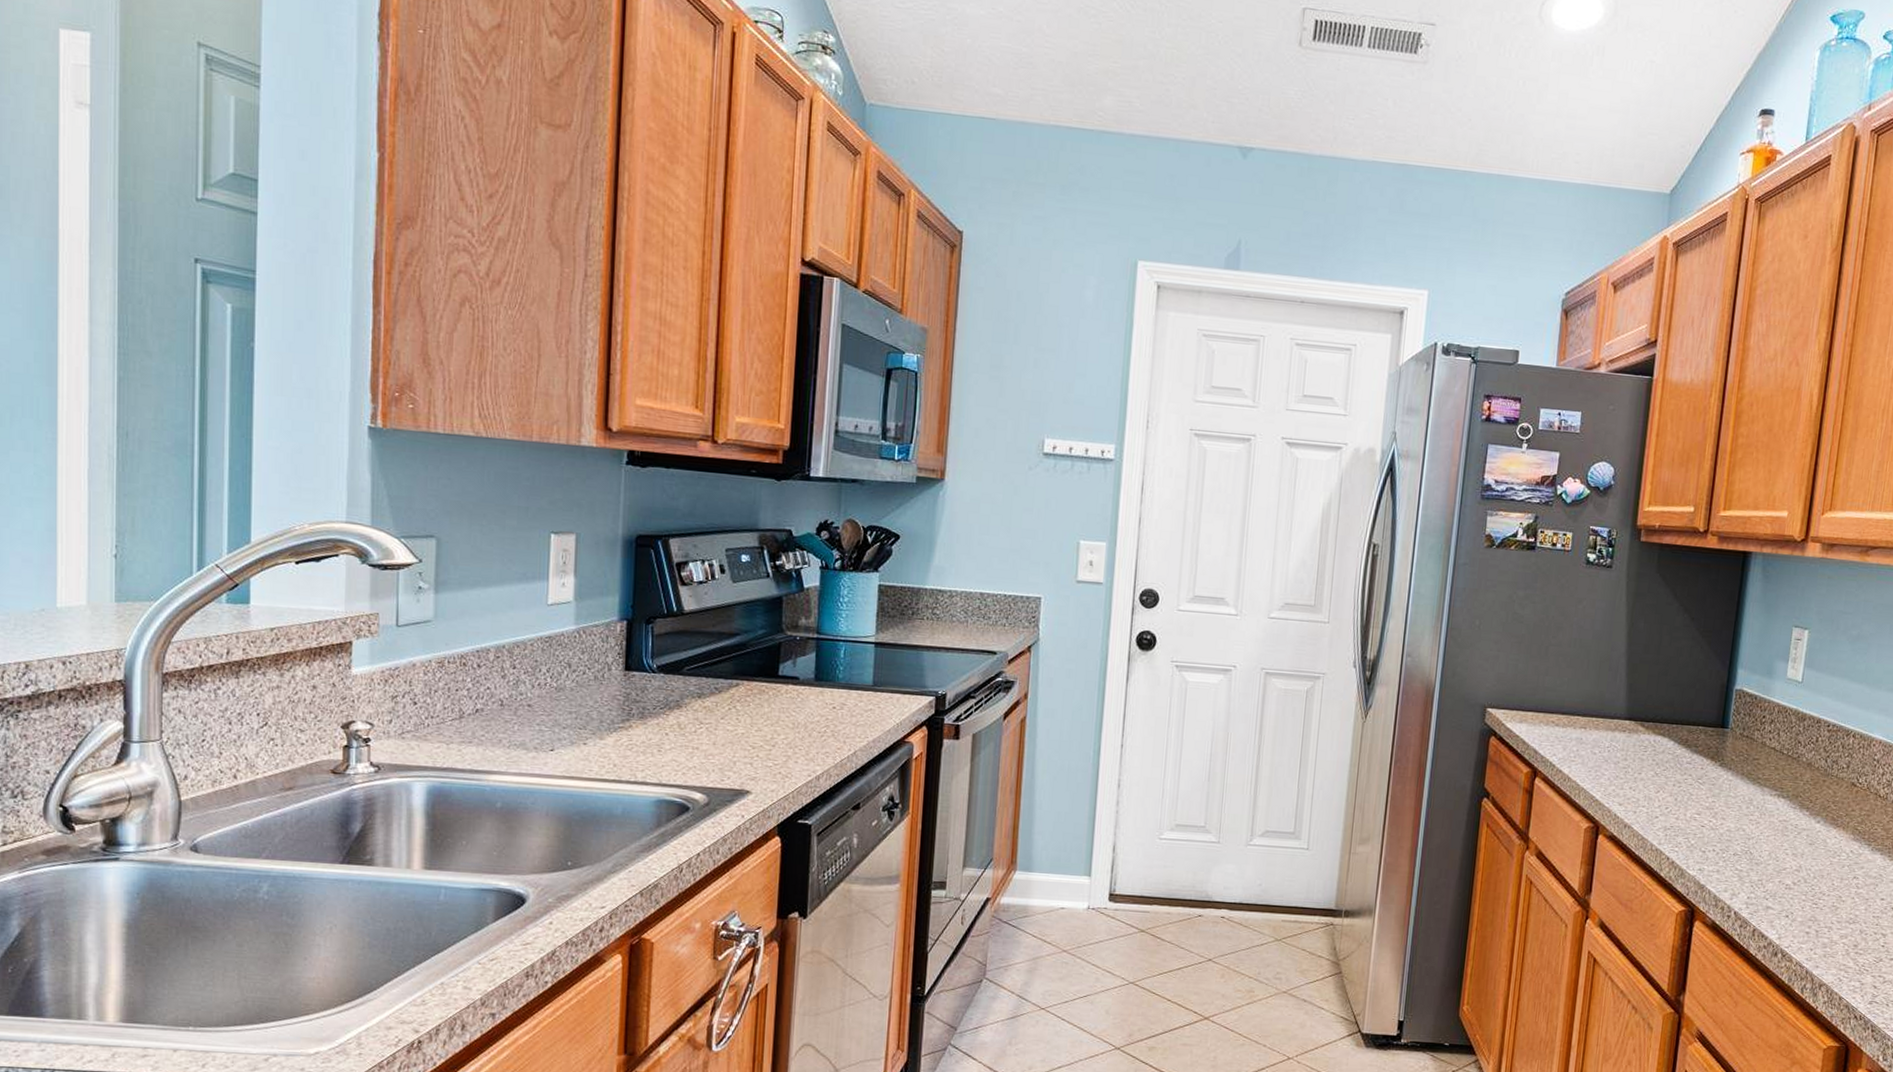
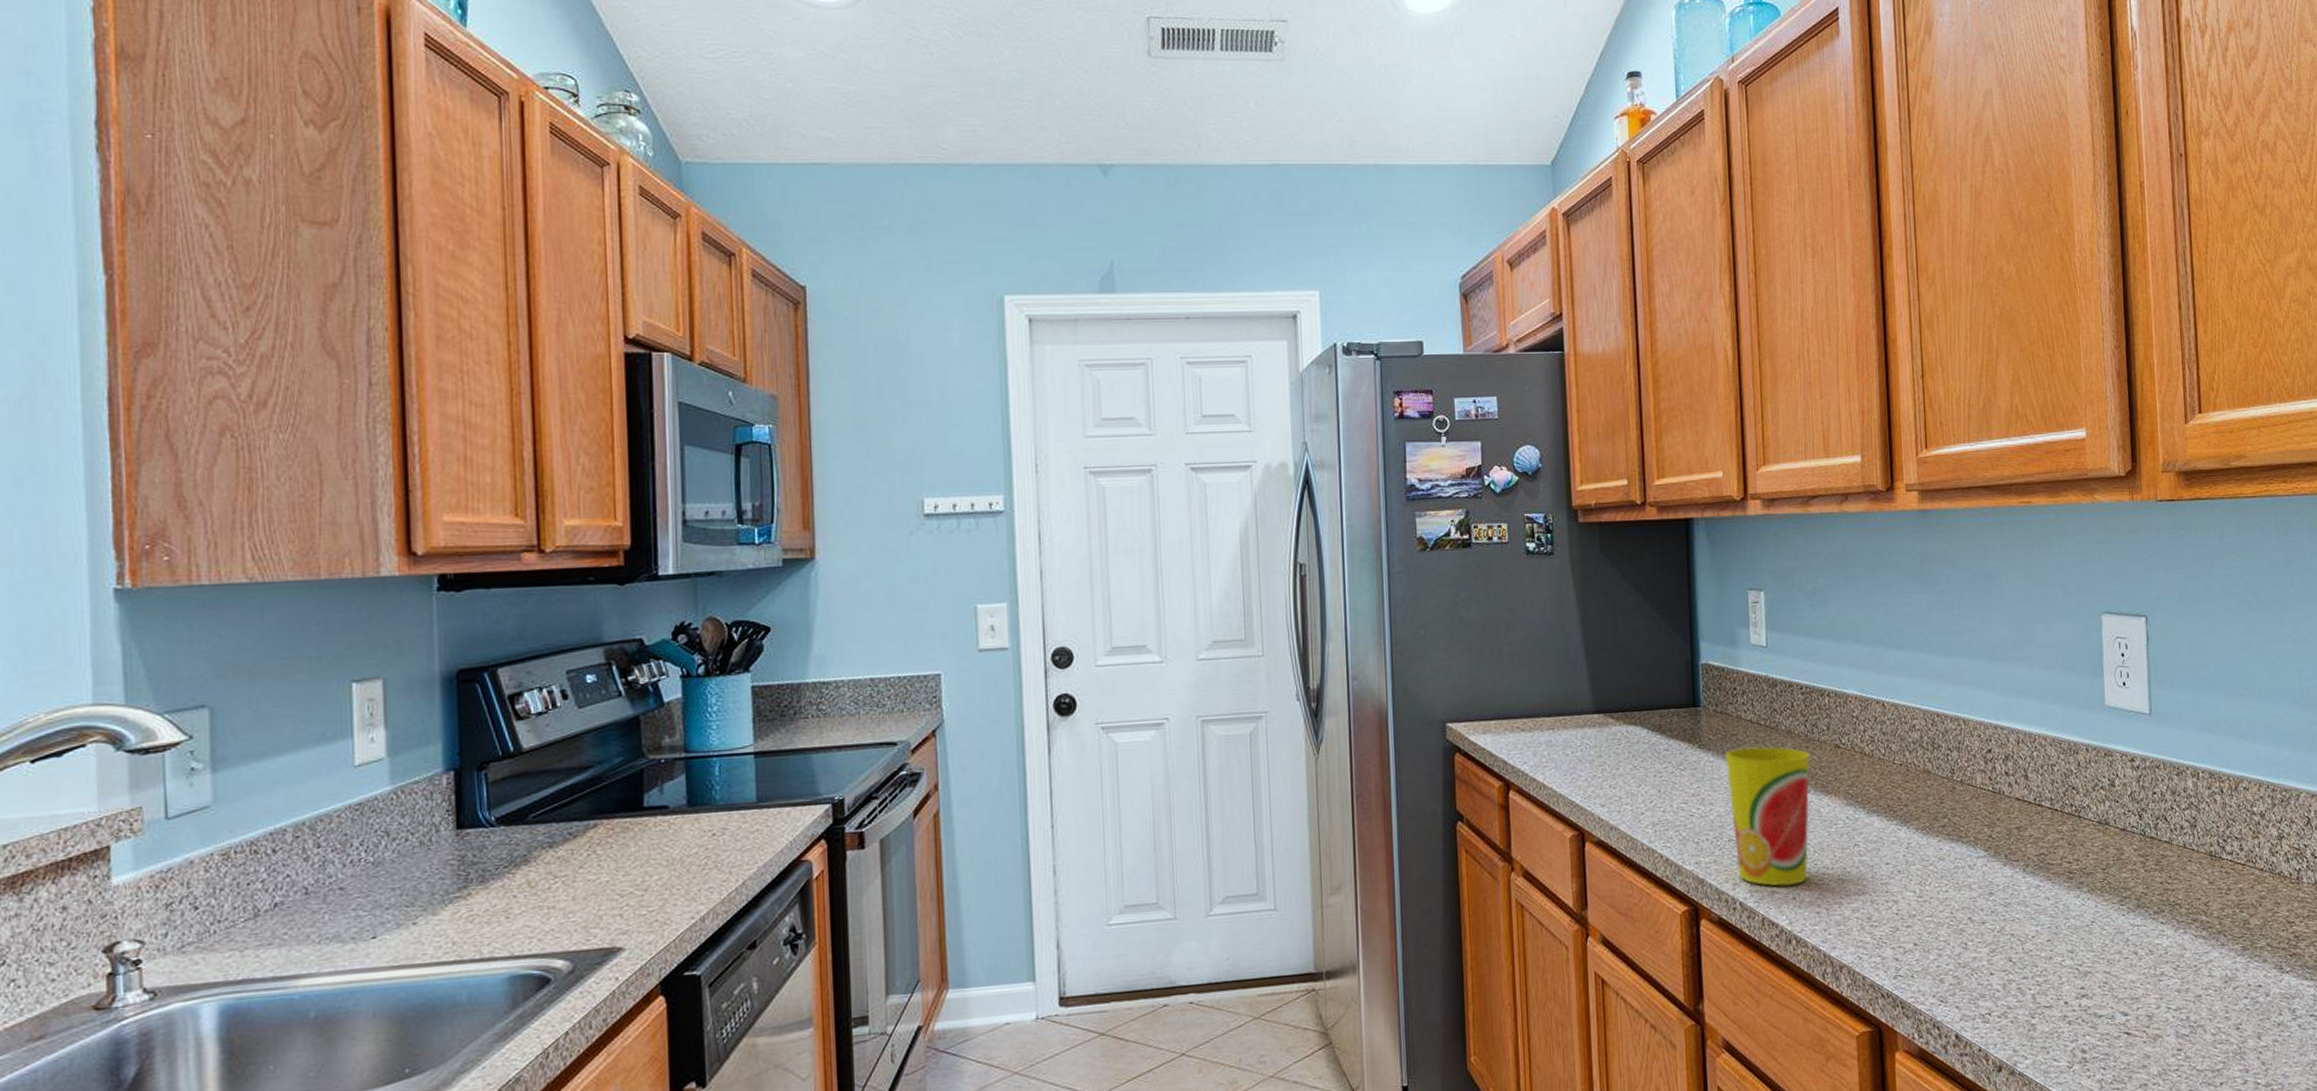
cup: none [1738,772,1825,905] -> present [1725,746,1810,887]

